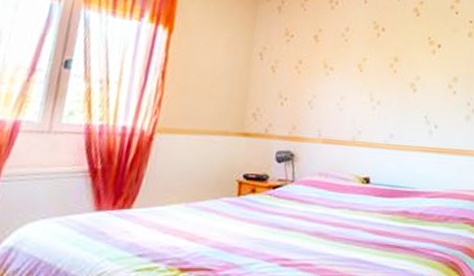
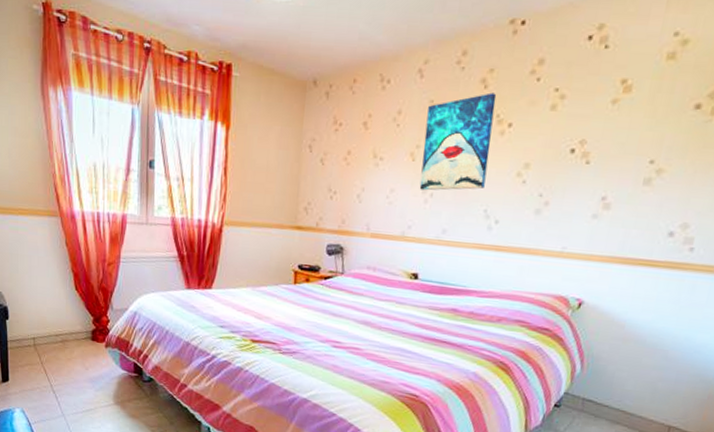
wall art: none [367,19,427,99] -> present [419,92,497,191]

